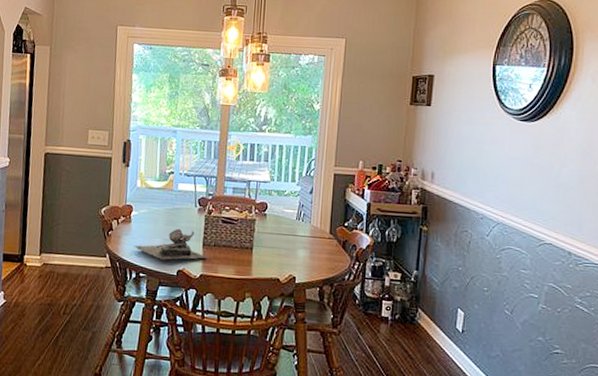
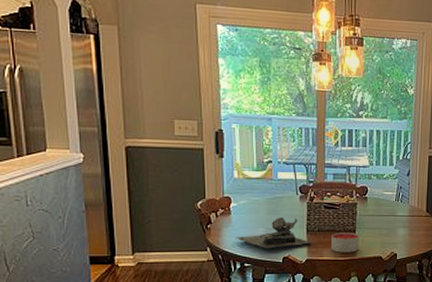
candle: none [226,248,257,272] -> present [331,232,359,253]

